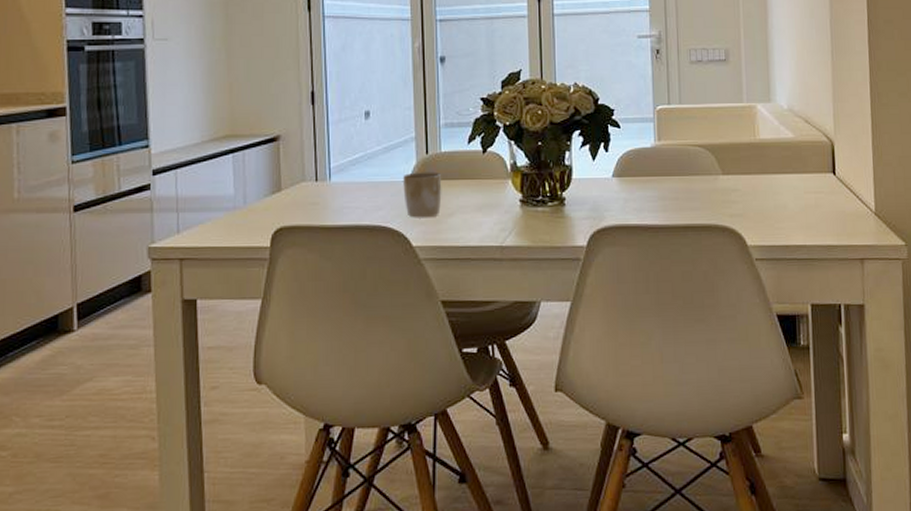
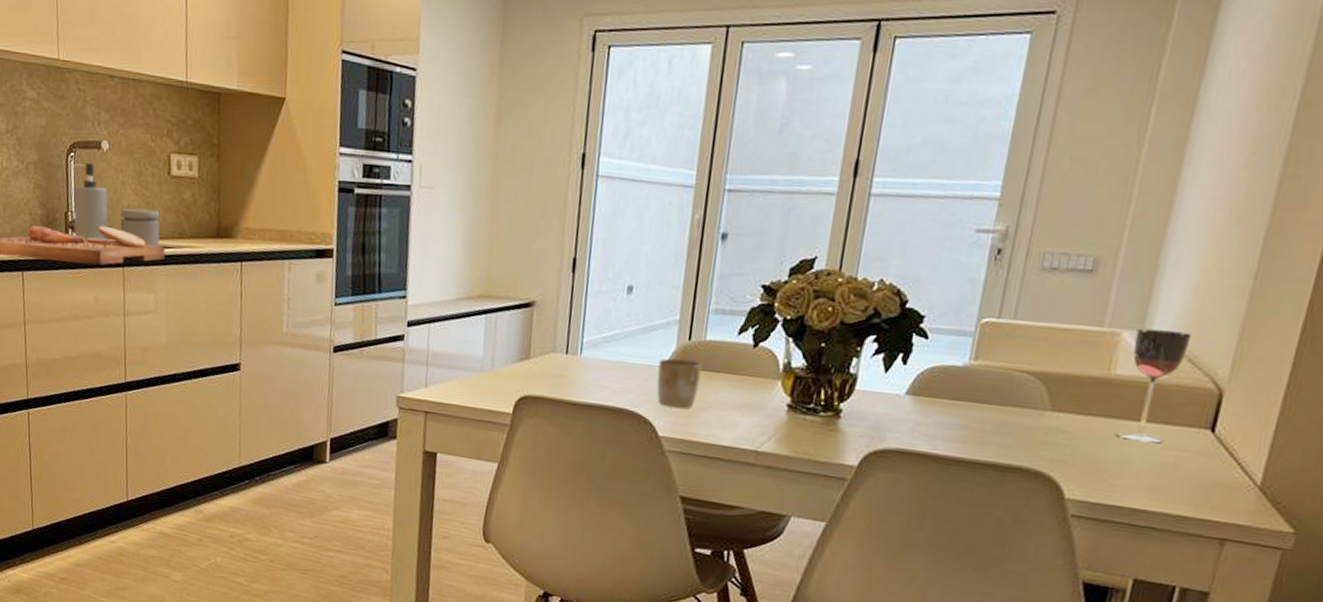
wineglass: none [766,100,805,190] -> present [1116,328,1192,443]

